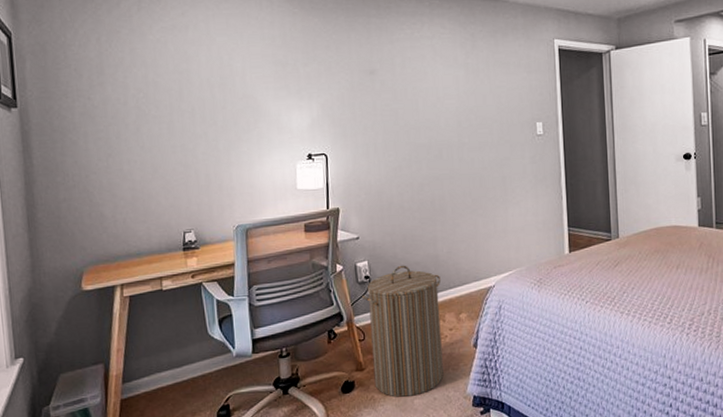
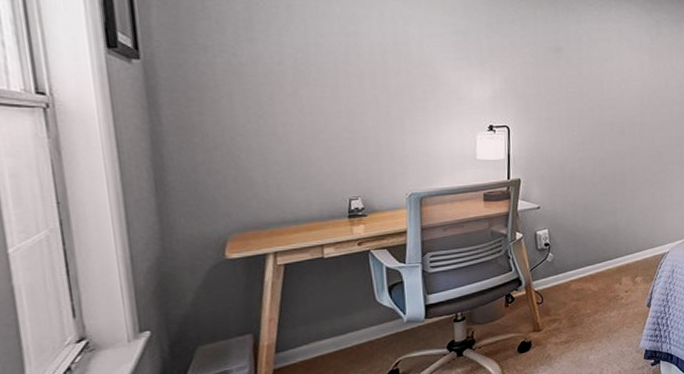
laundry hamper: present [362,265,444,397] -> none [541,233,620,354]

